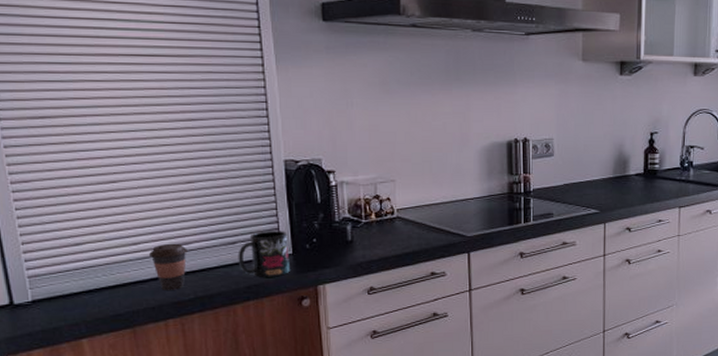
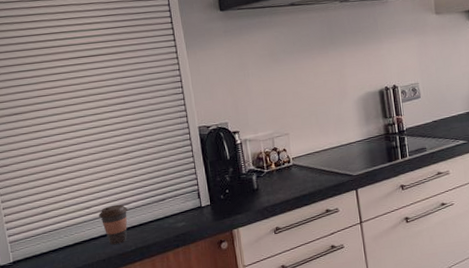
mug: present [238,231,290,277] -> none [167,186,209,227]

